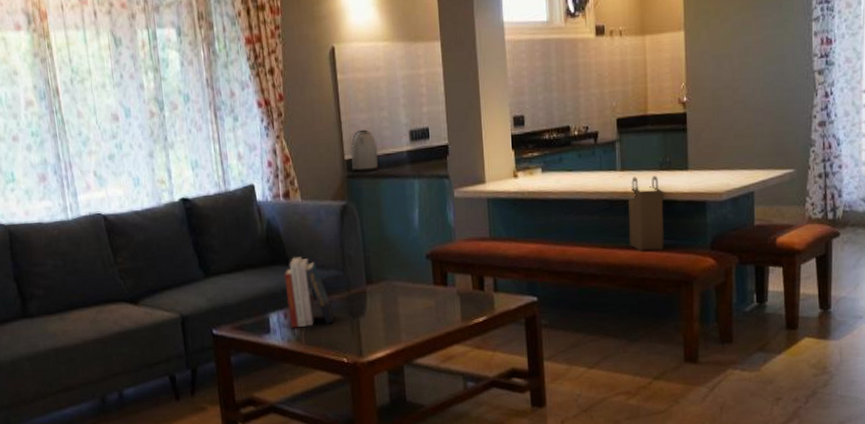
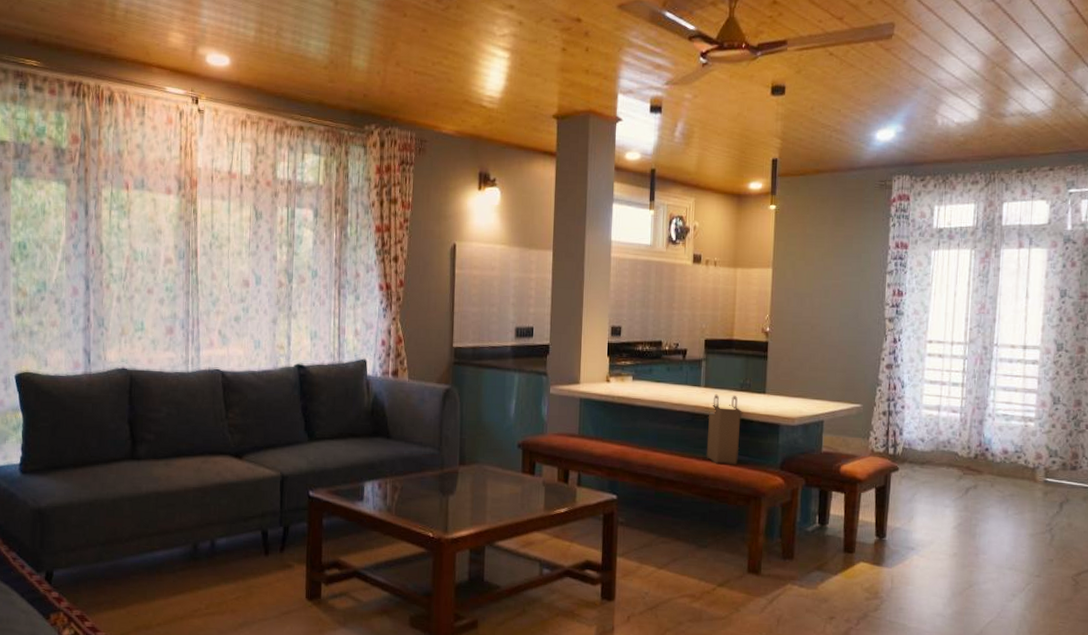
books: present [284,256,335,329] -> none [382,432,426,499]
kettle: present [351,129,379,173] -> none [459,322,485,361]

